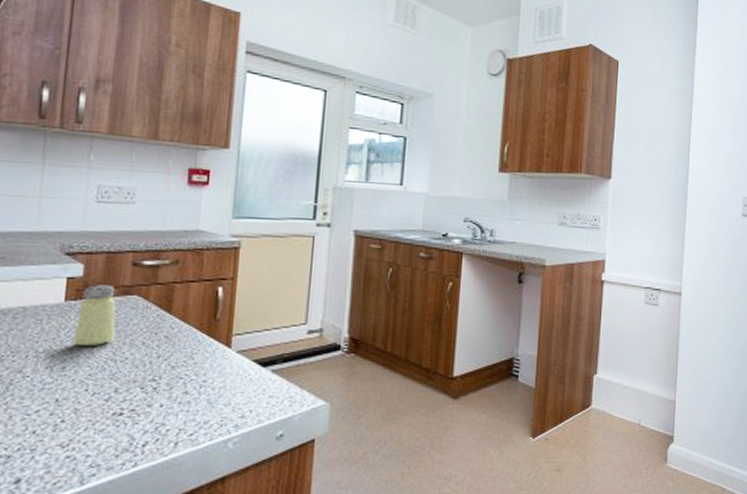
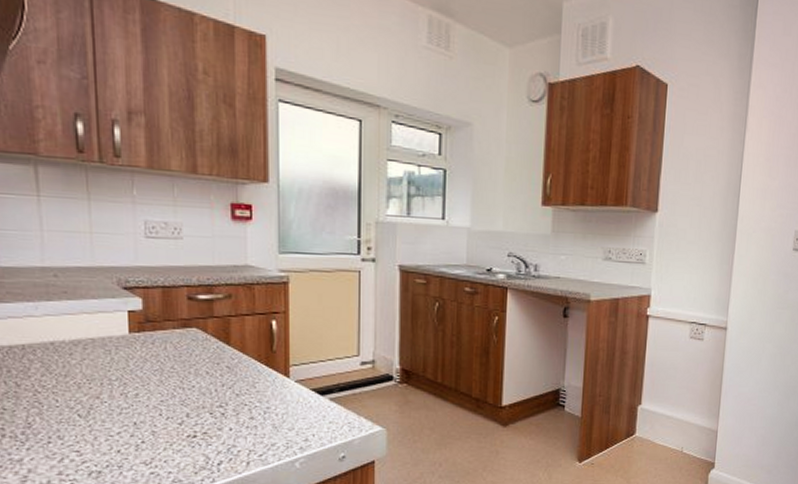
saltshaker: present [74,285,116,347] -> none [142,318,180,376]

